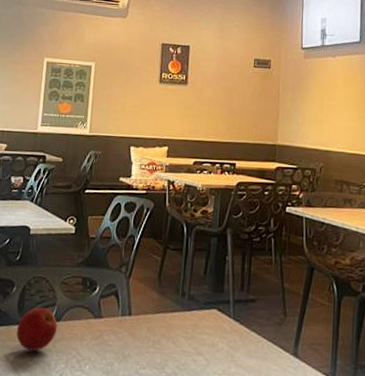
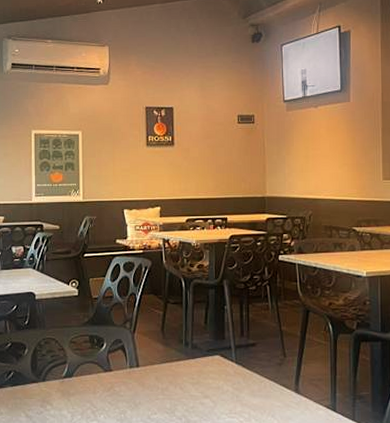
apple: present [16,307,58,351] -> none [32,366,71,406]

